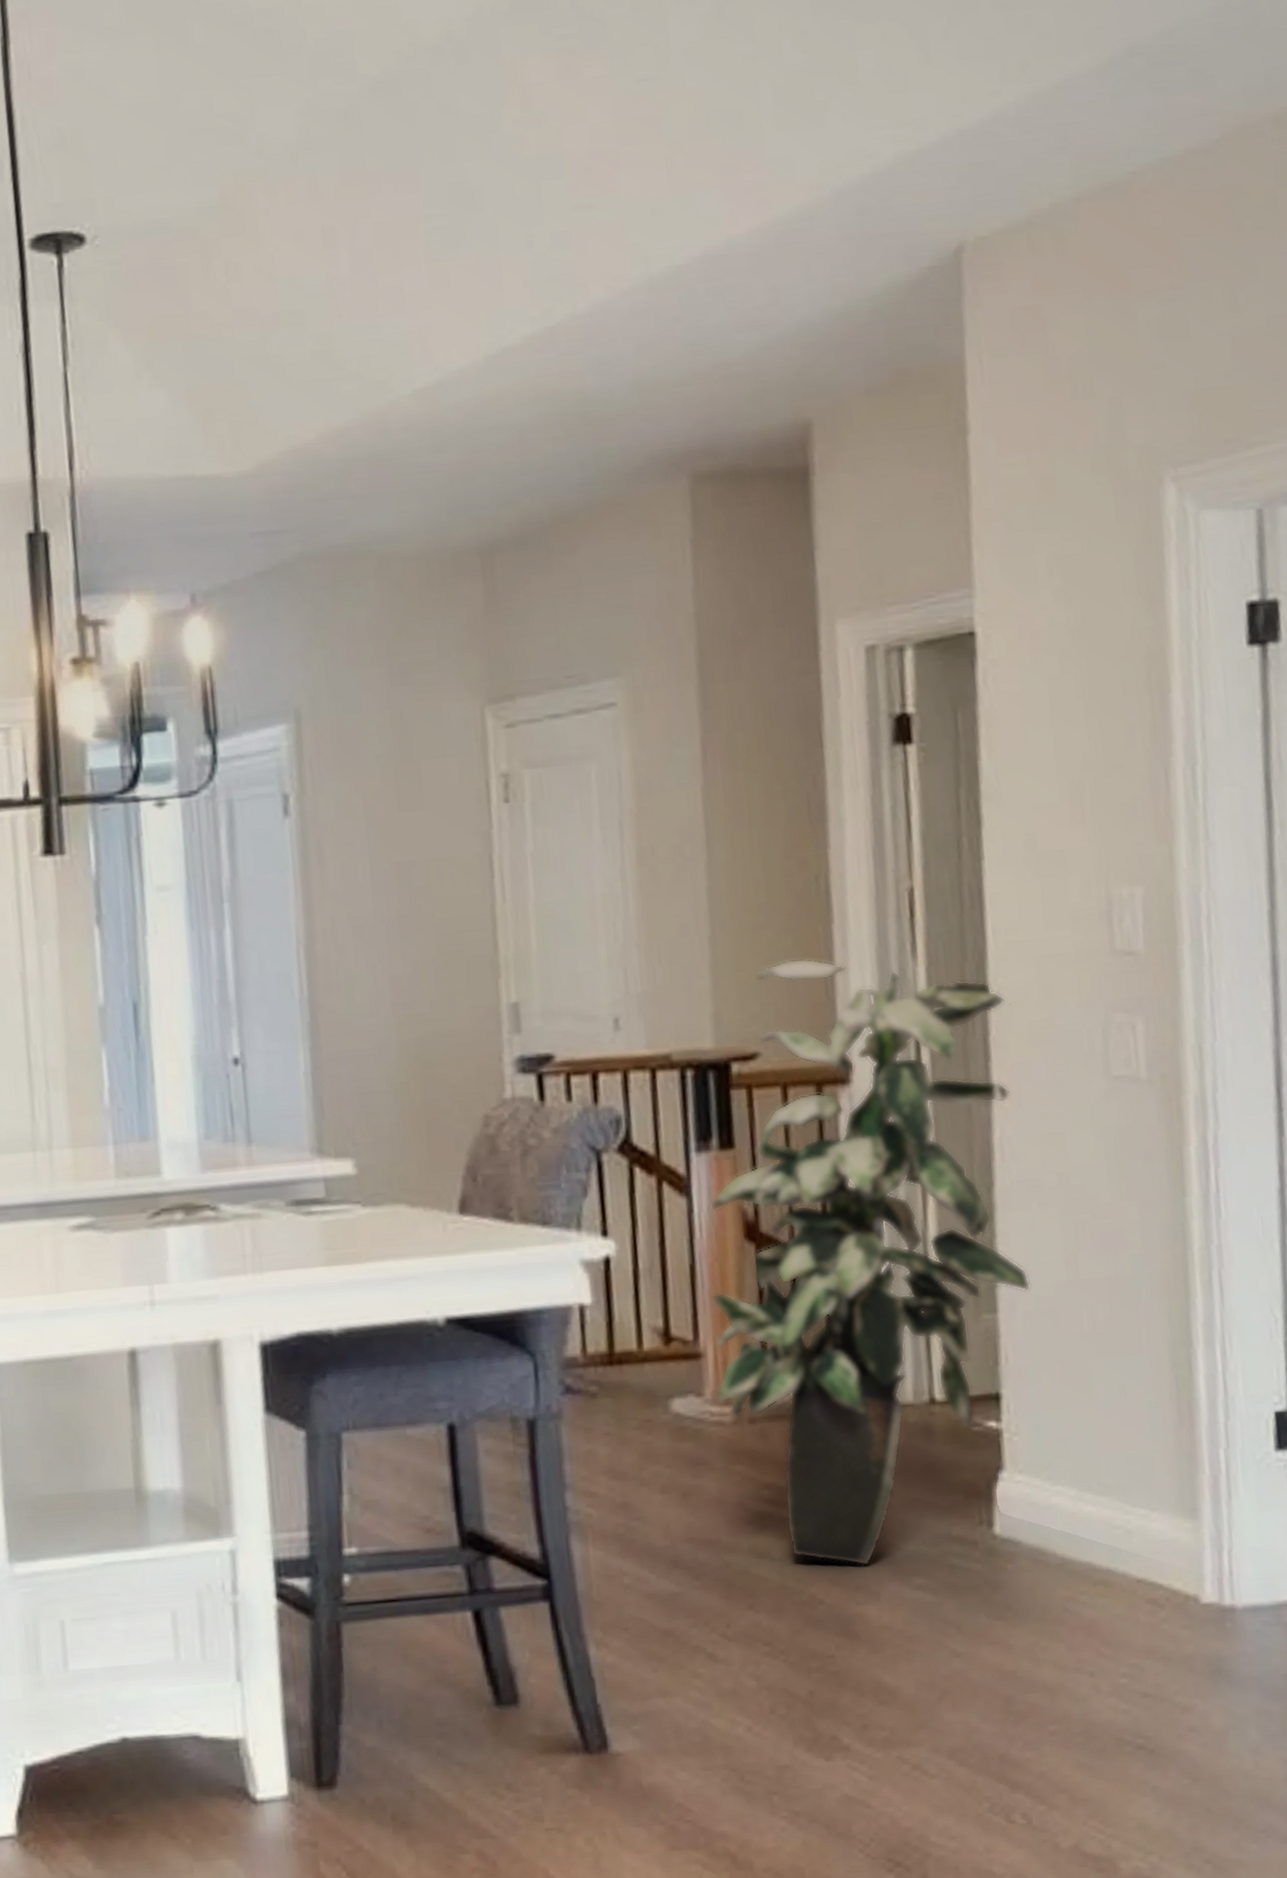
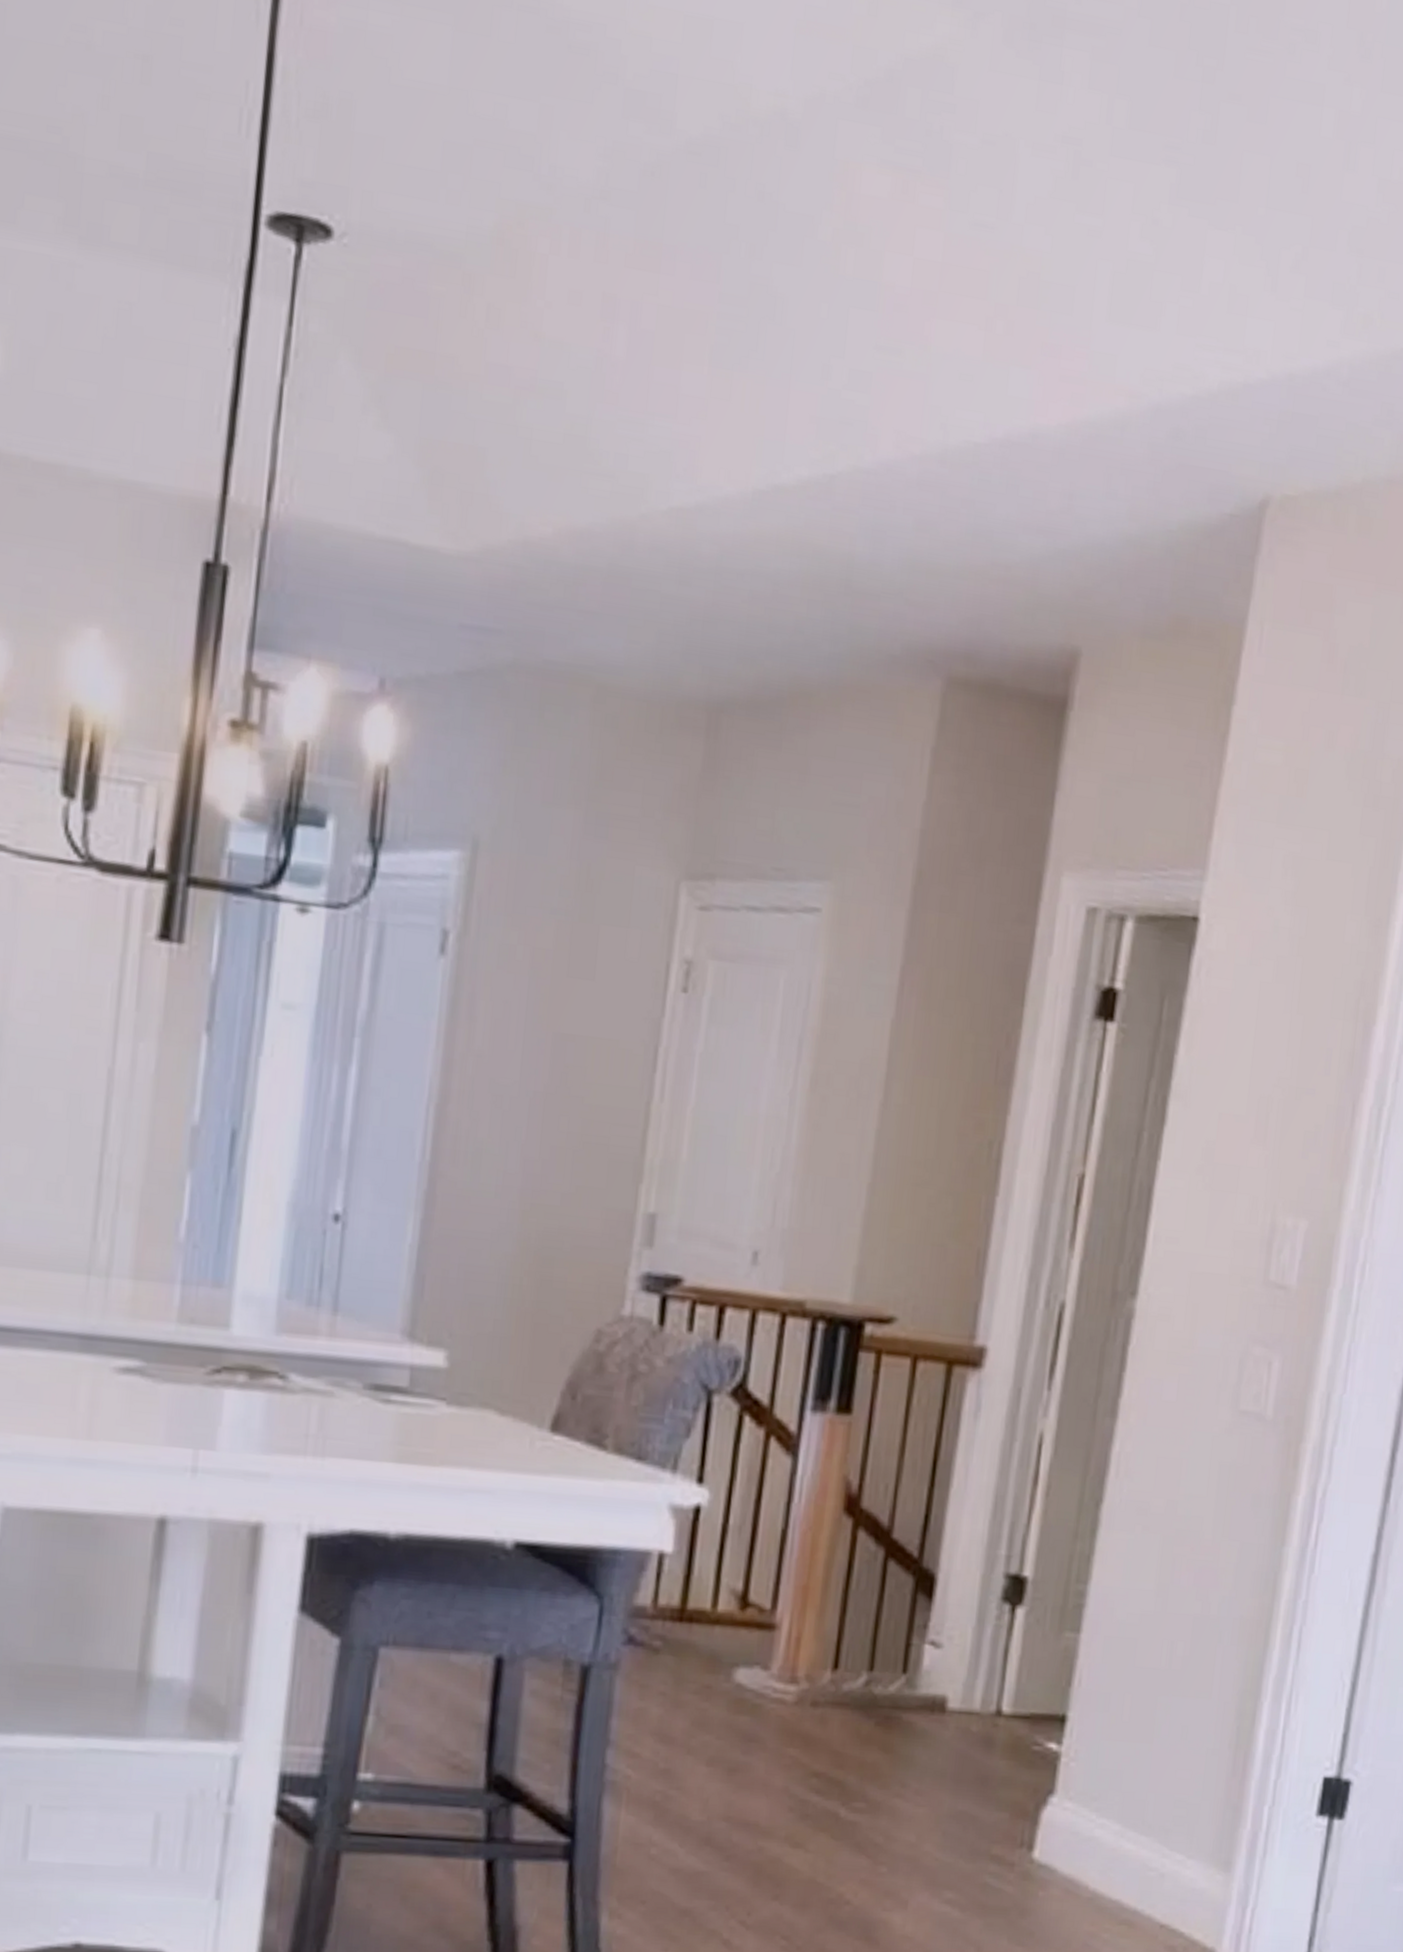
indoor plant: present [709,958,1031,1567] -> none [782,1225,1156,1873]

